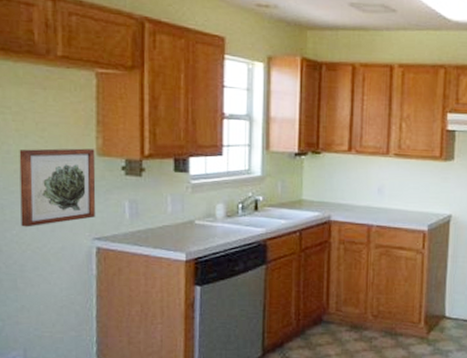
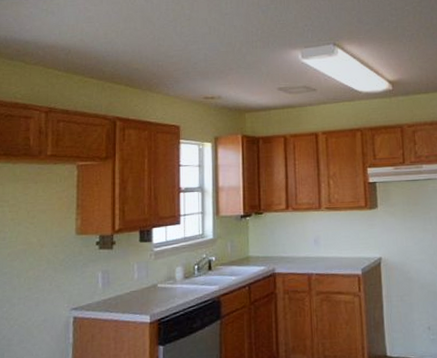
wall art: present [19,148,96,227] -> none [11,229,75,304]

